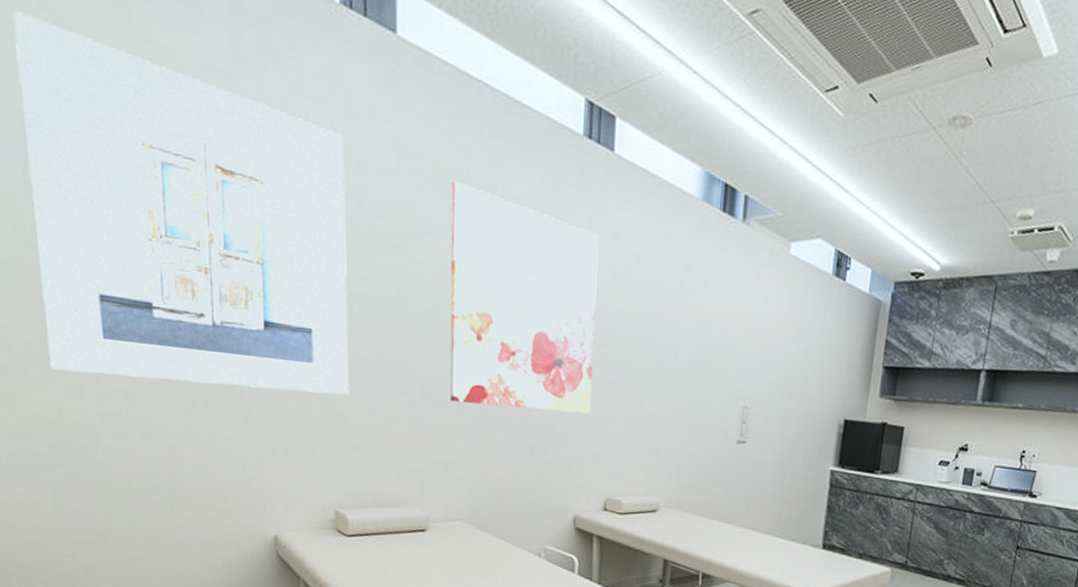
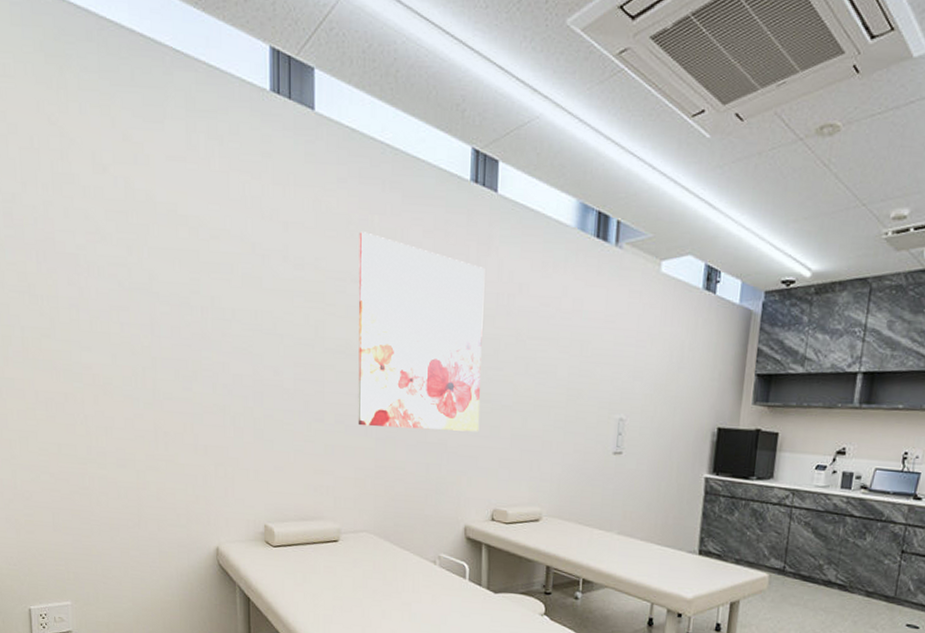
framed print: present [13,11,349,395] -> none [32,128,276,424]

